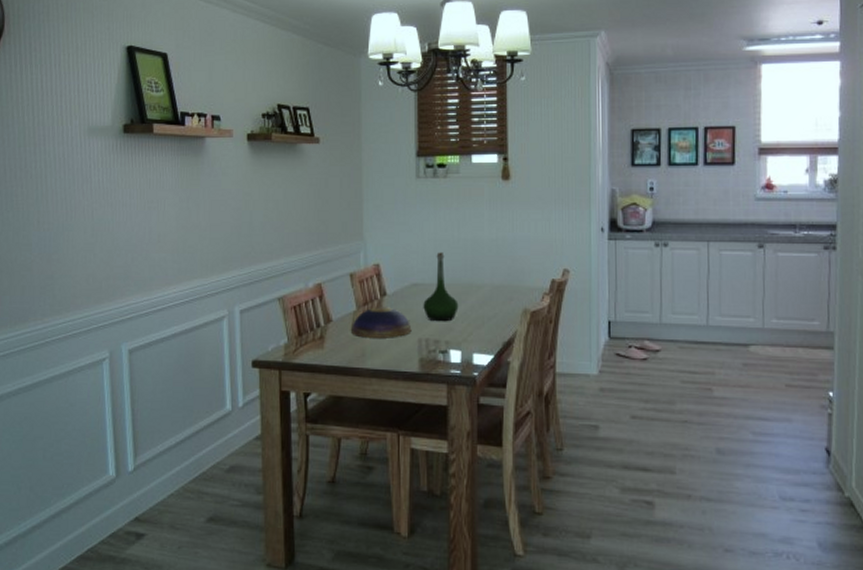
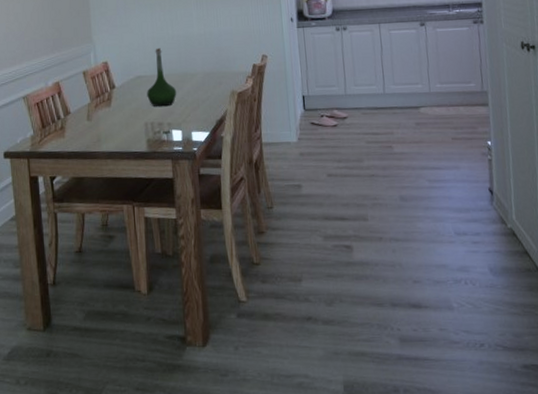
decorative bowl: present [351,307,412,338] -> none [87,98,139,126]

